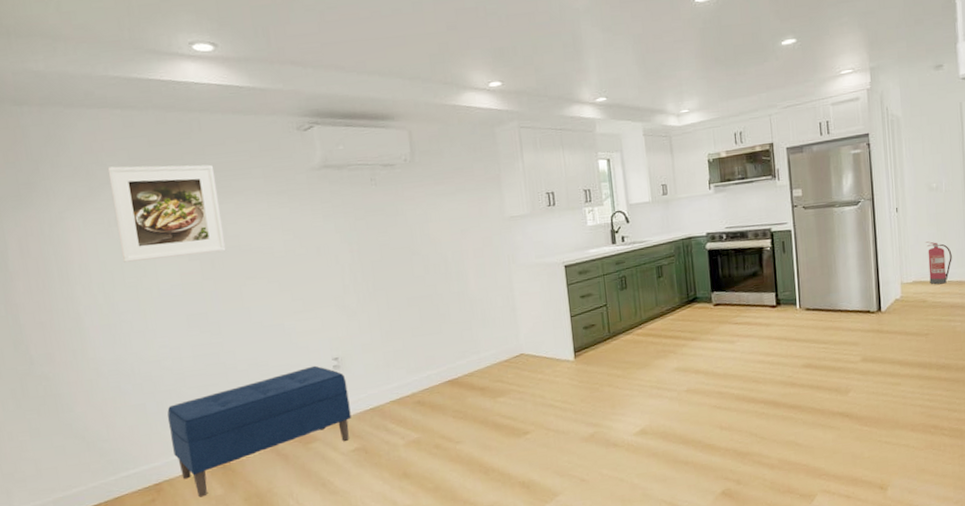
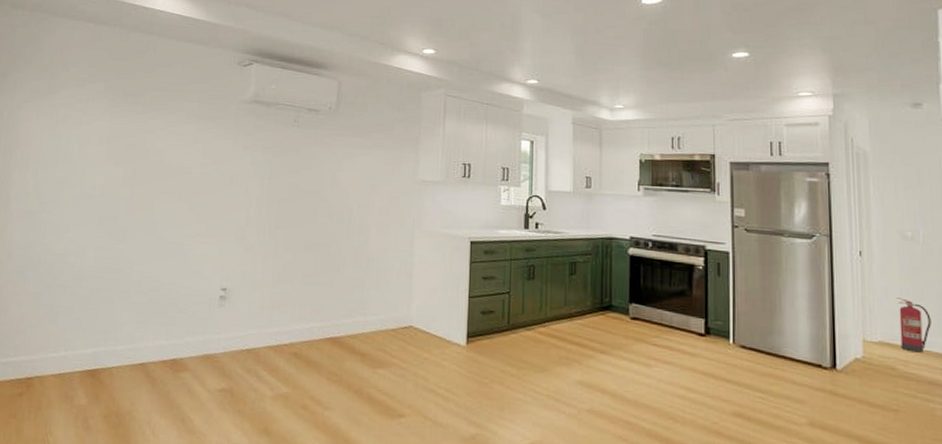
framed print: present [107,164,226,262] -> none [60,71,158,164]
bench: present [167,365,352,497] -> none [52,291,229,403]

